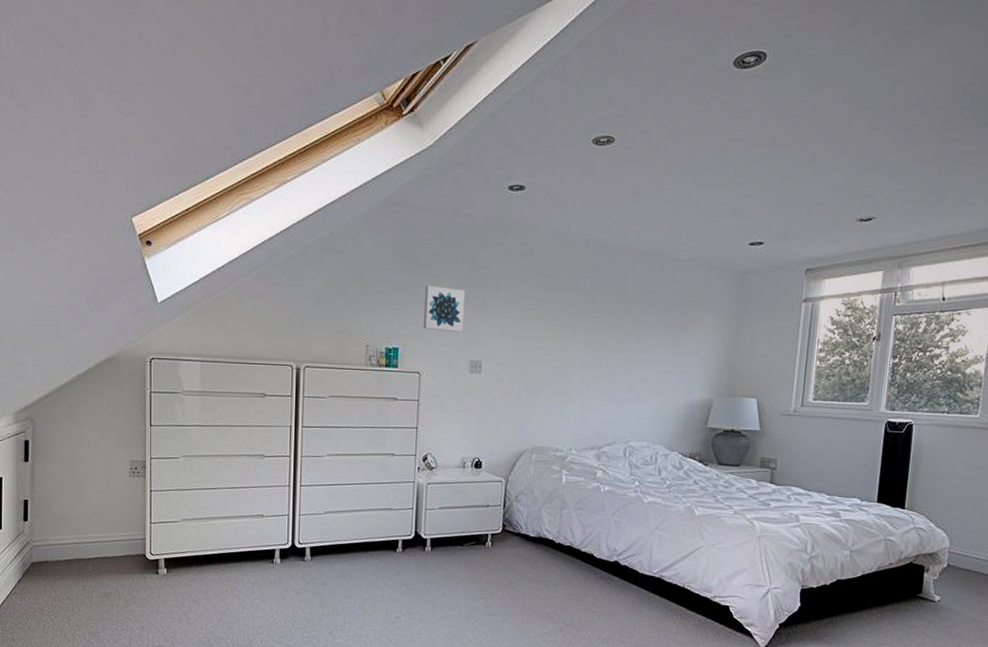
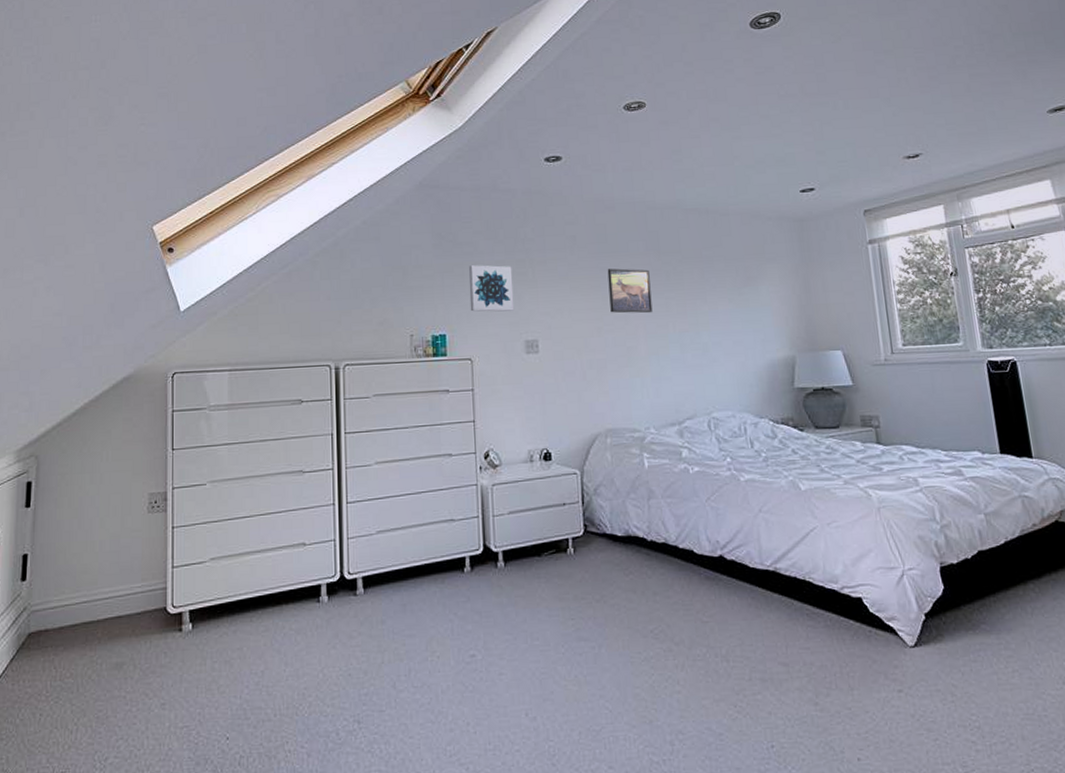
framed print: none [551,302,593,347] -> present [607,268,653,314]

